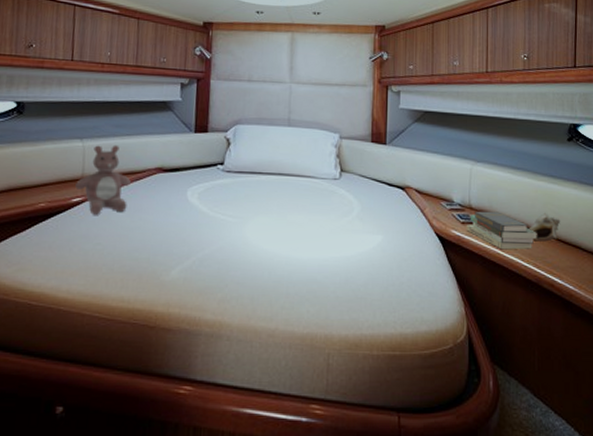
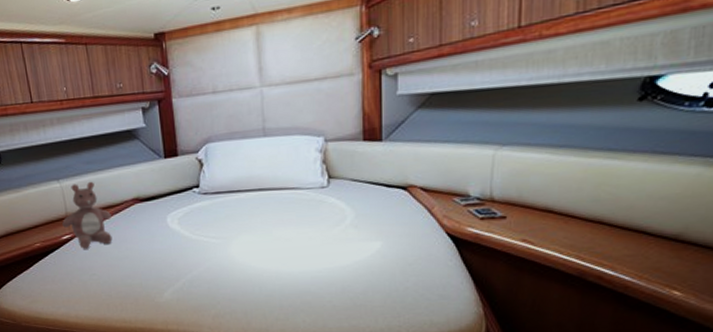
books: present [466,211,537,250] -> none [486,201,584,244]
seashell: present [530,213,561,242] -> none [573,196,619,230]

